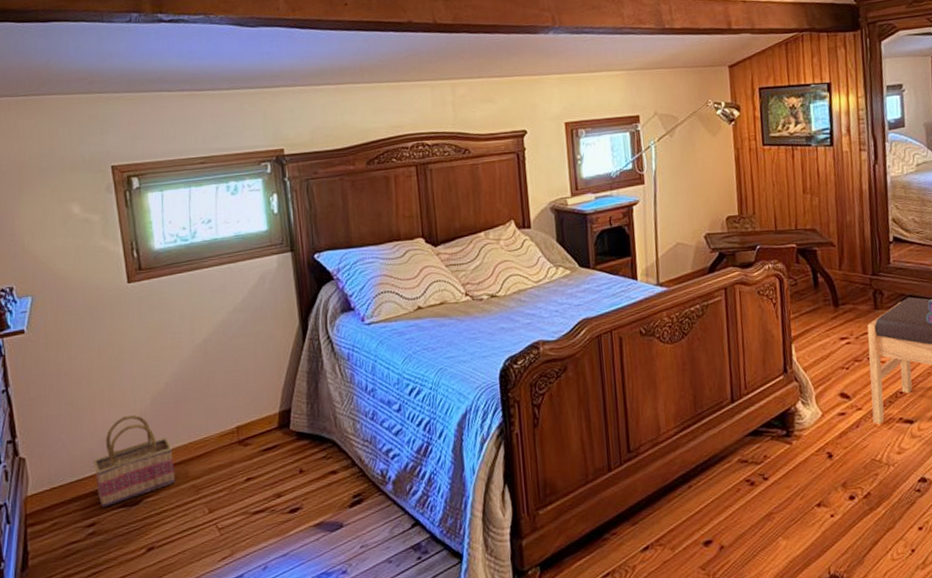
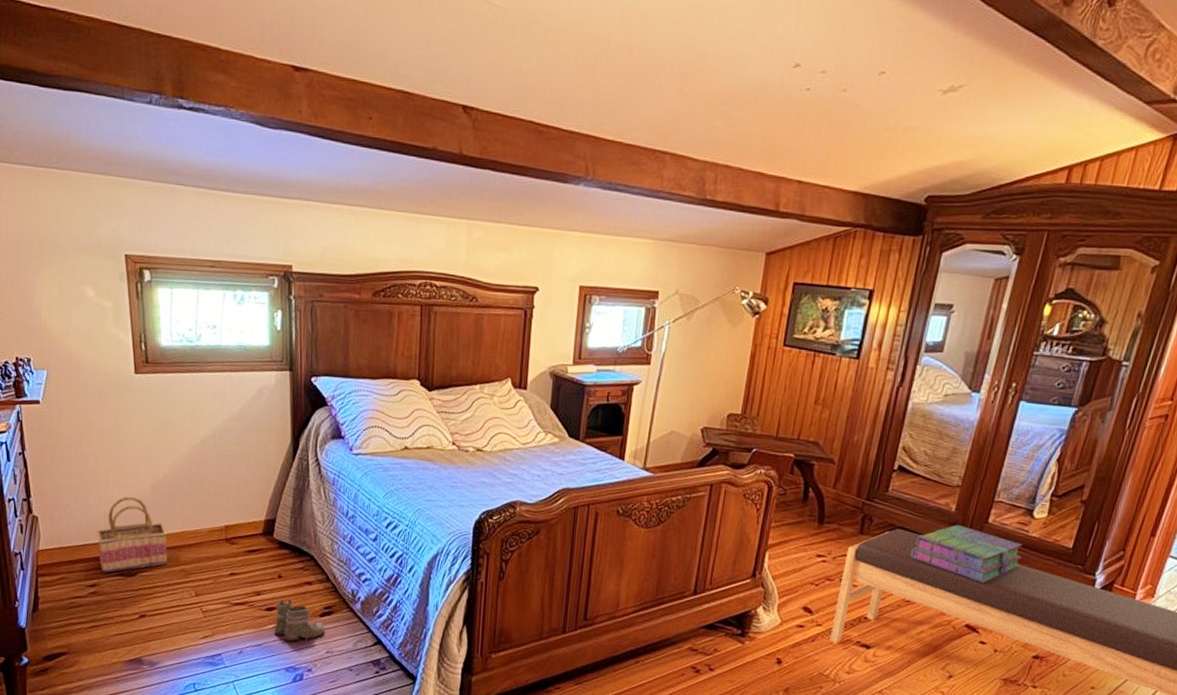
boots: none [299,494,357,543] -> present [274,598,325,645]

